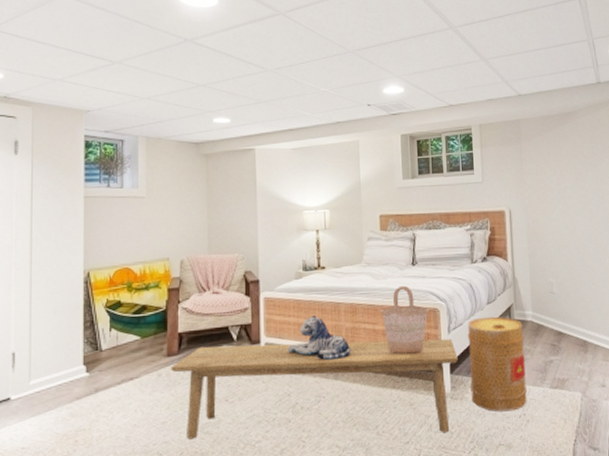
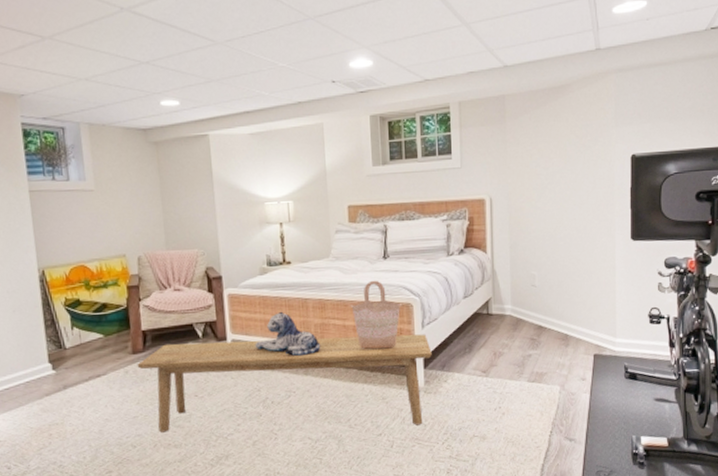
basket: present [467,316,528,412] -> none [442,311,504,405]

